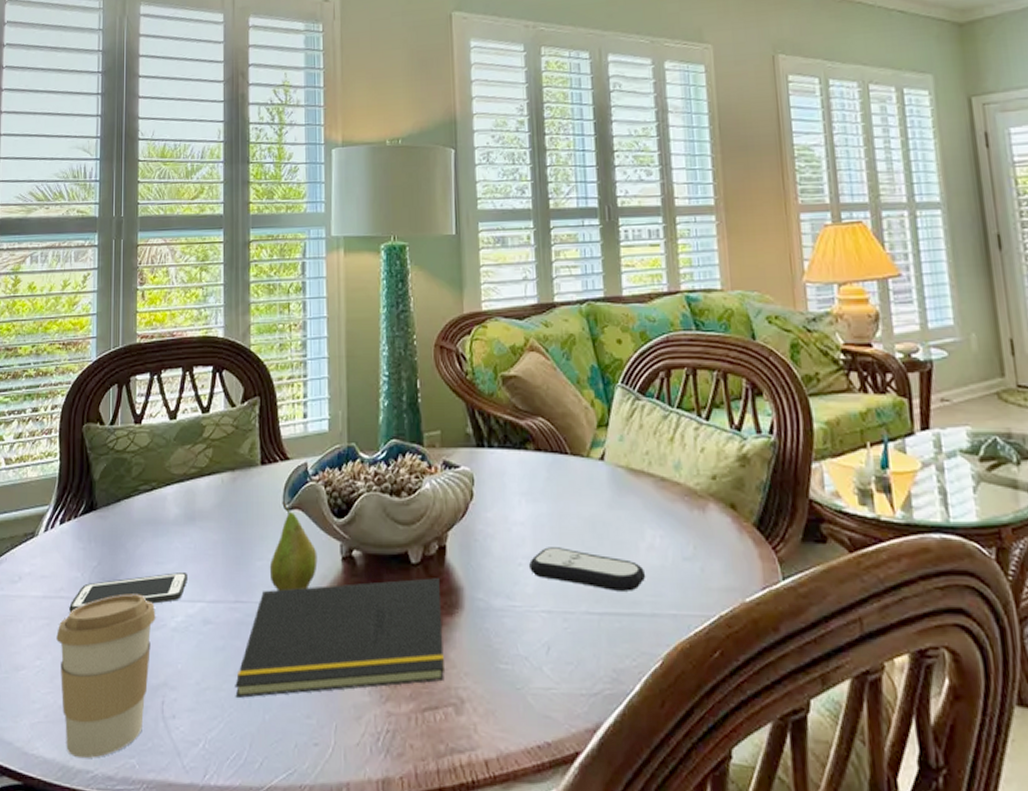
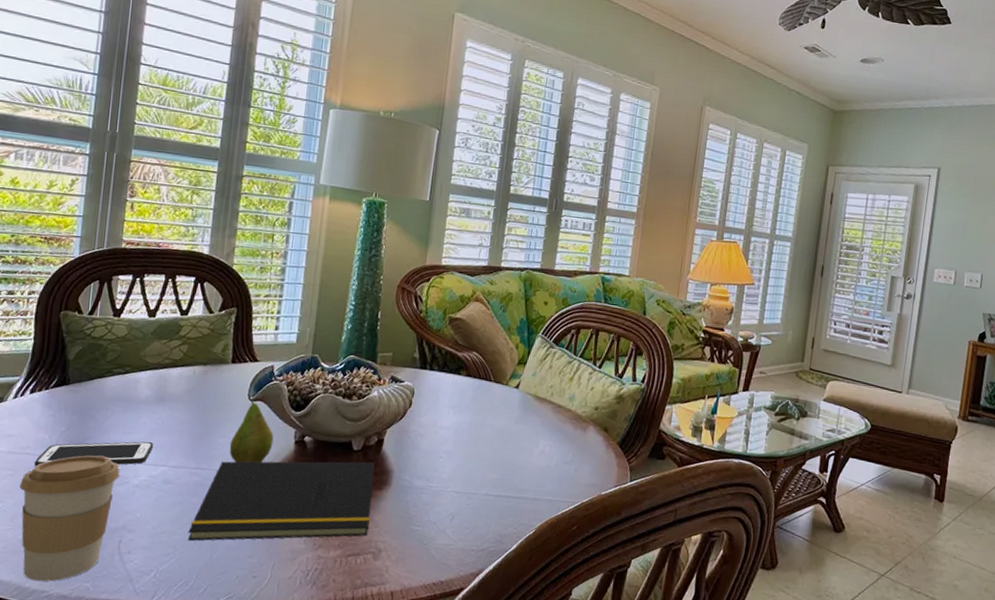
remote control: present [528,547,646,591] -> none [447,446,535,482]

